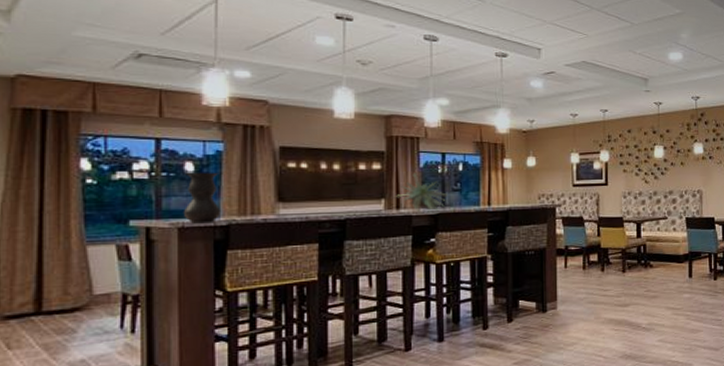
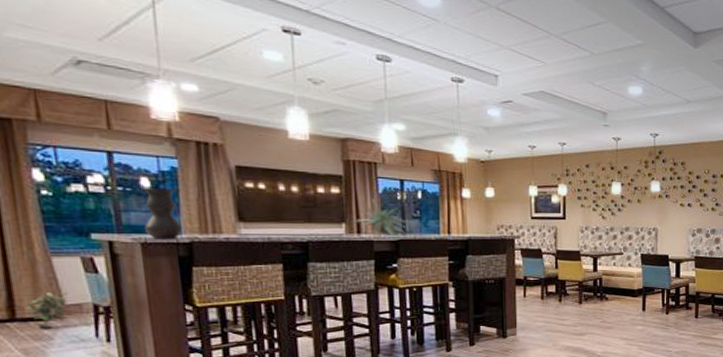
potted plant: none [52,282,99,323] -> present [24,293,69,330]

